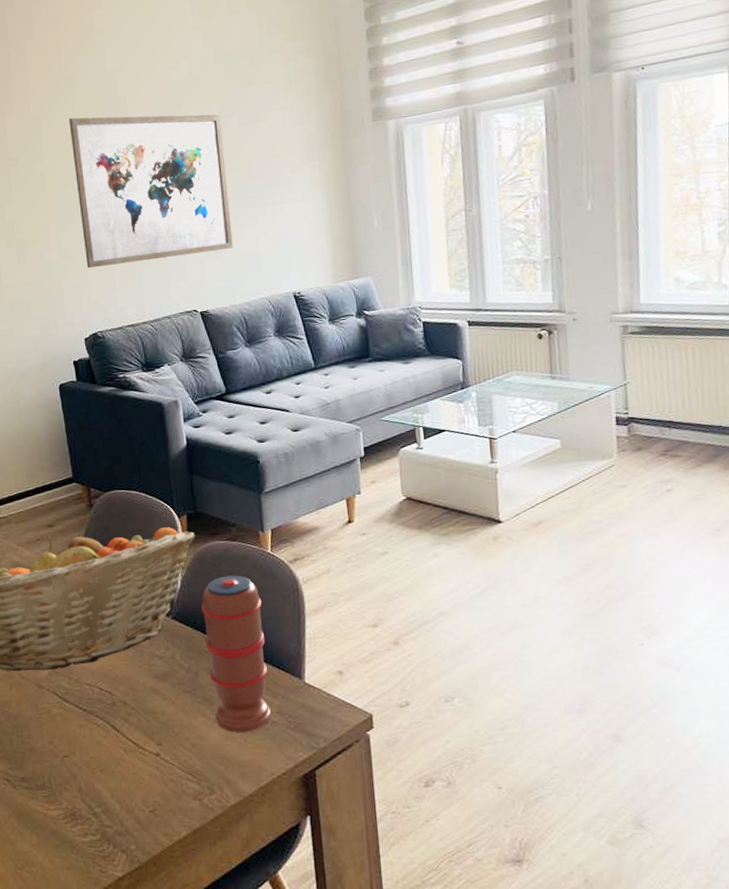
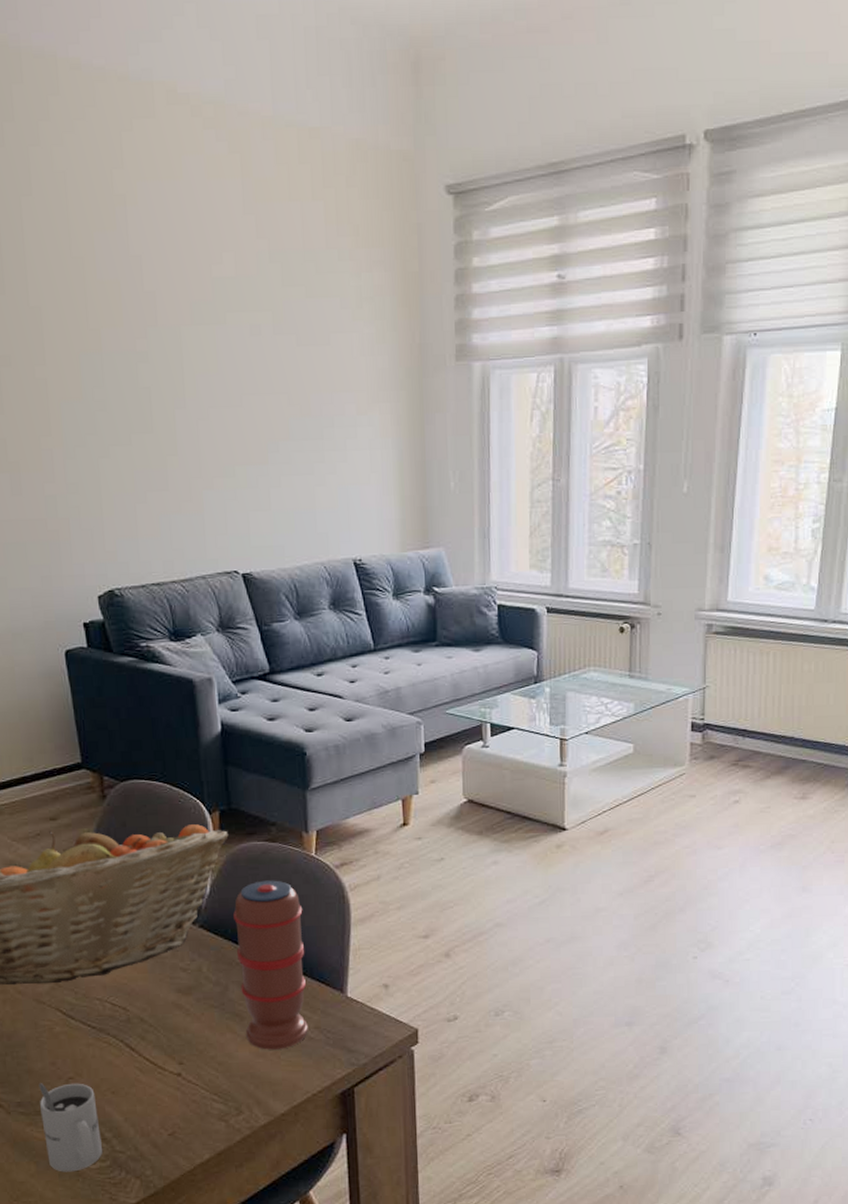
mug: none [39,760,93,844] -> present [38,1083,102,1172]
wall art: present [68,114,234,269] -> none [79,311,285,509]

